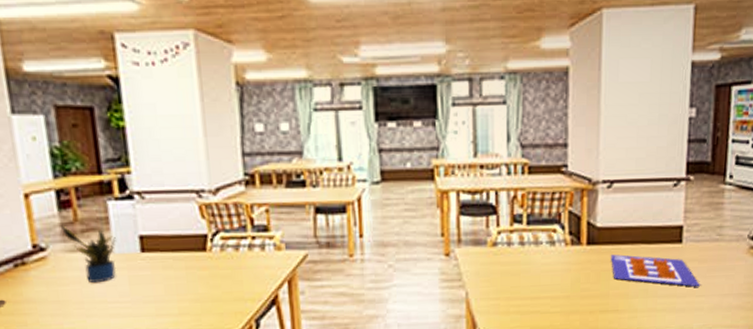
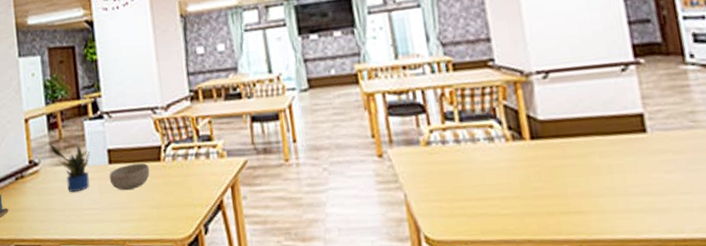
bowl: none [141,252,193,283] -> present [109,162,150,191]
poster: present [611,254,701,287] -> none [561,148,683,183]

